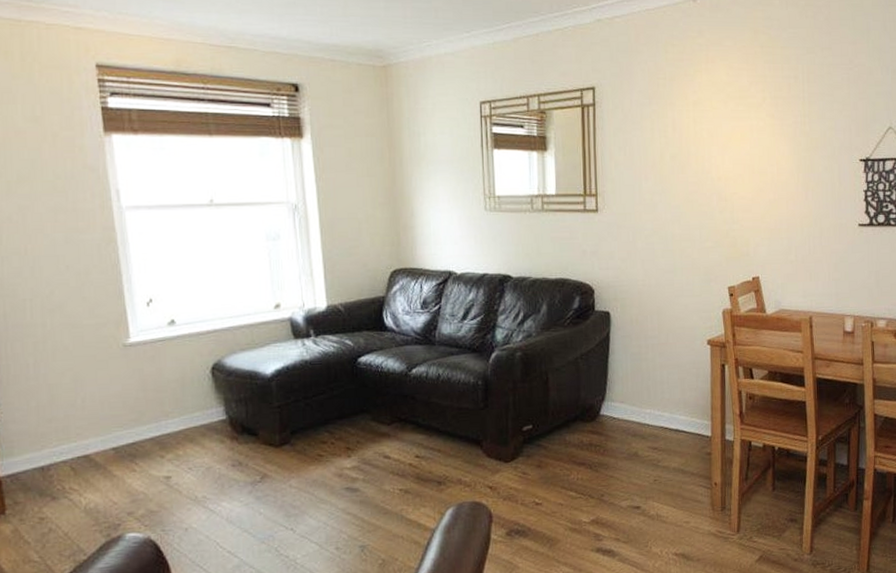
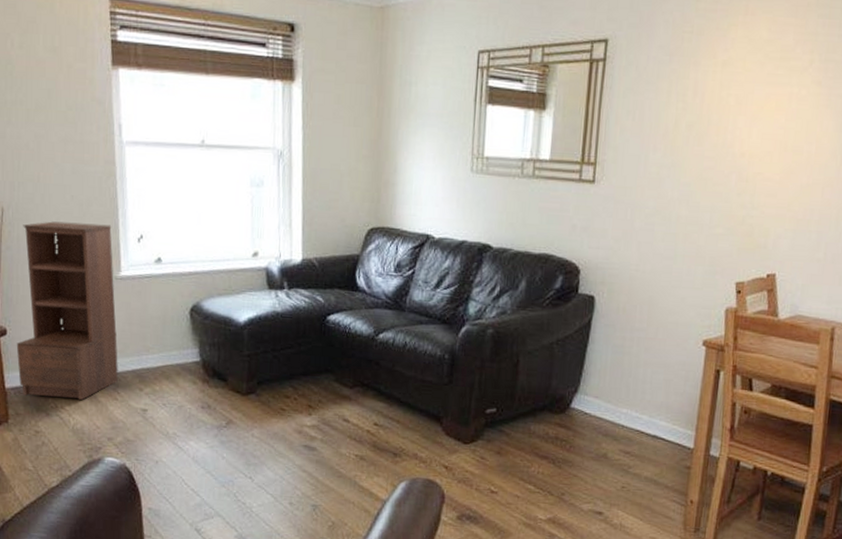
bookshelf: none [10,292,135,482] -> present [16,221,118,400]

